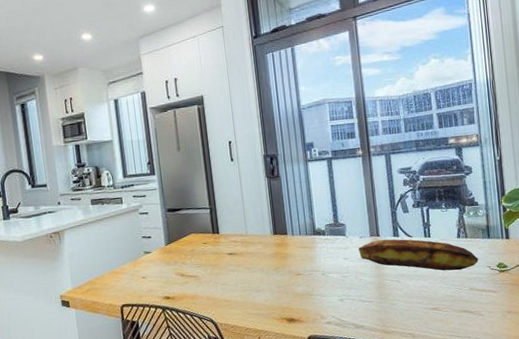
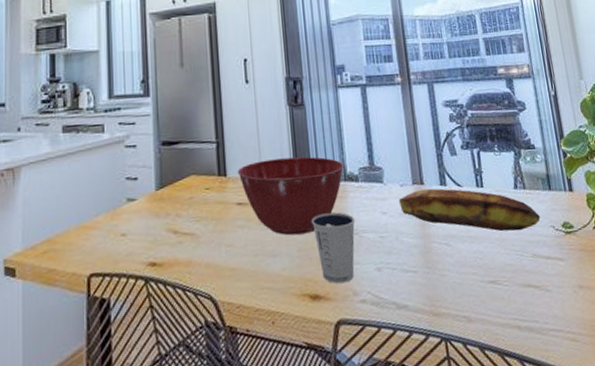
mixing bowl: none [227,217,314,277] -> present [237,156,345,236]
dixie cup: none [287,258,323,311] -> present [311,212,355,284]

